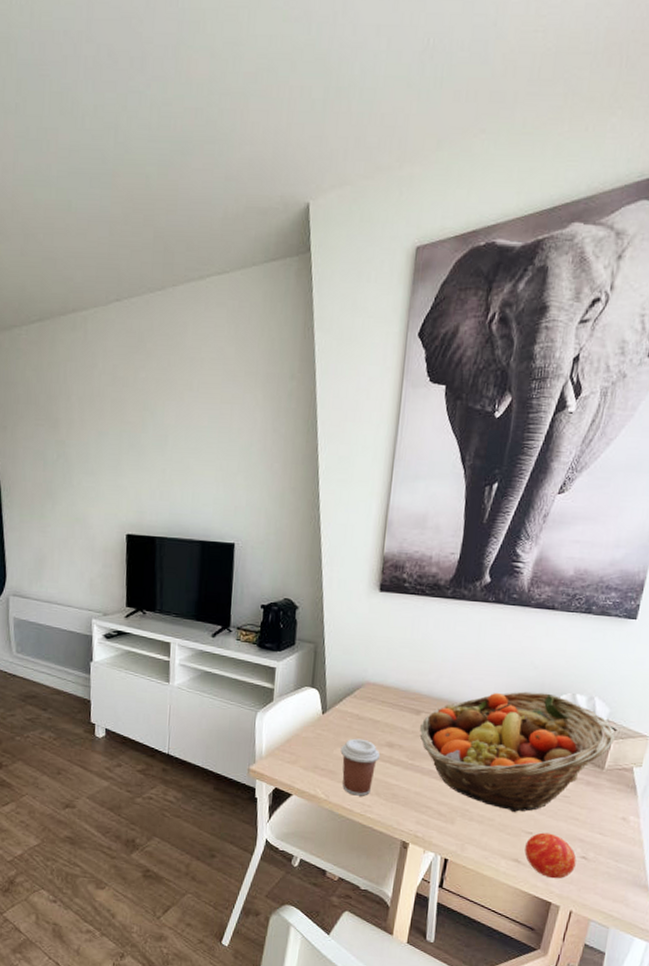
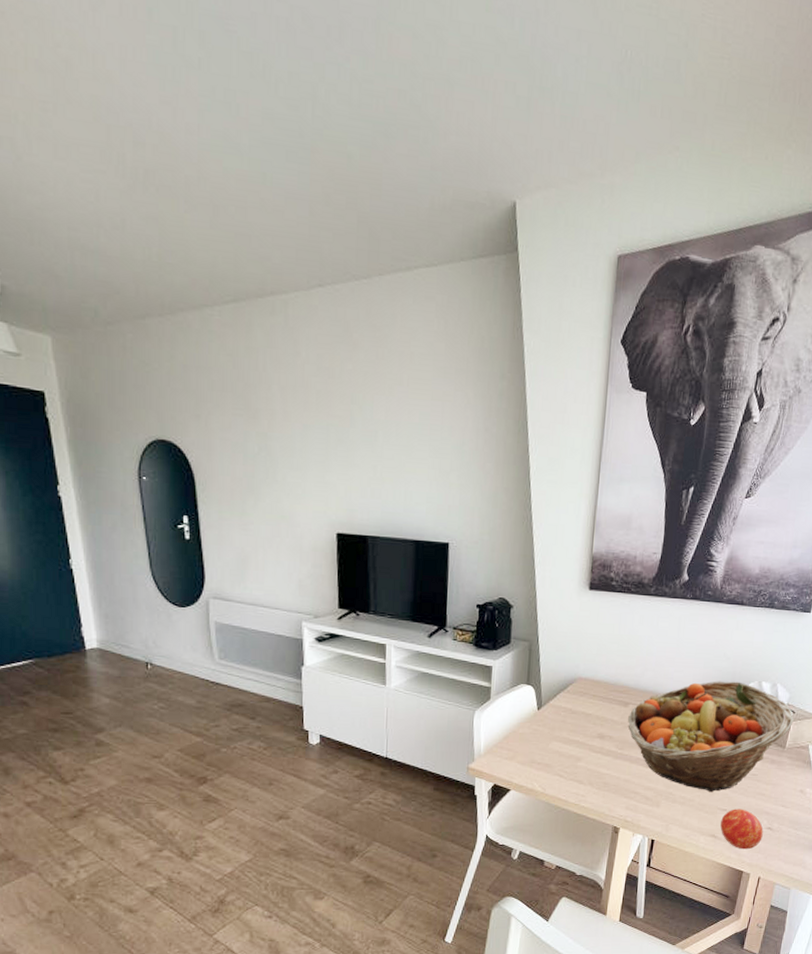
coffee cup: present [340,738,381,796] -> none [555,732,593,787]

